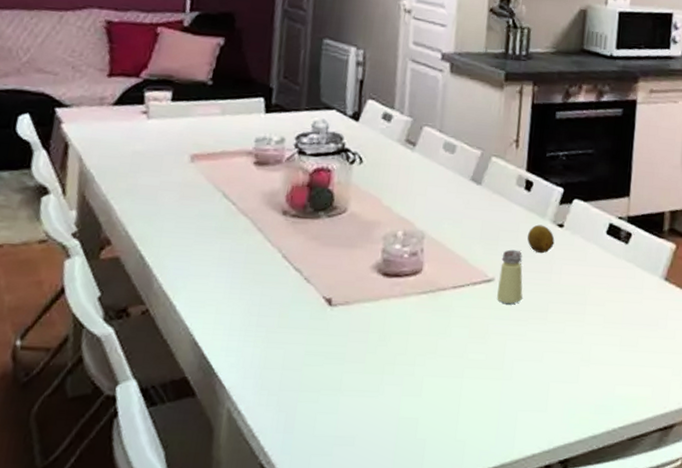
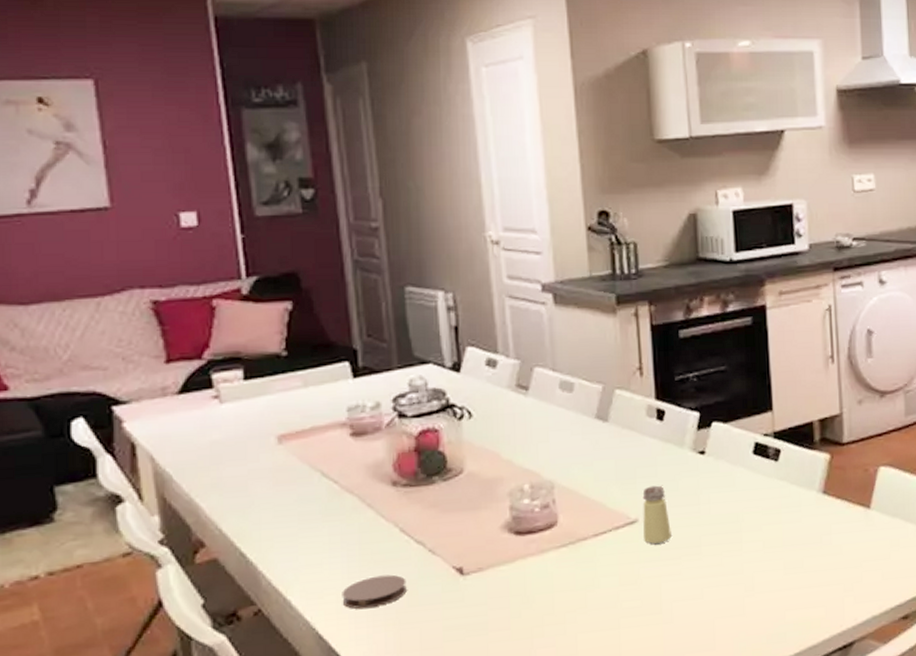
coaster: none [221,294,280,324] -> present [342,574,407,609]
fruit: present [527,224,555,254] -> none [666,454,698,486]

